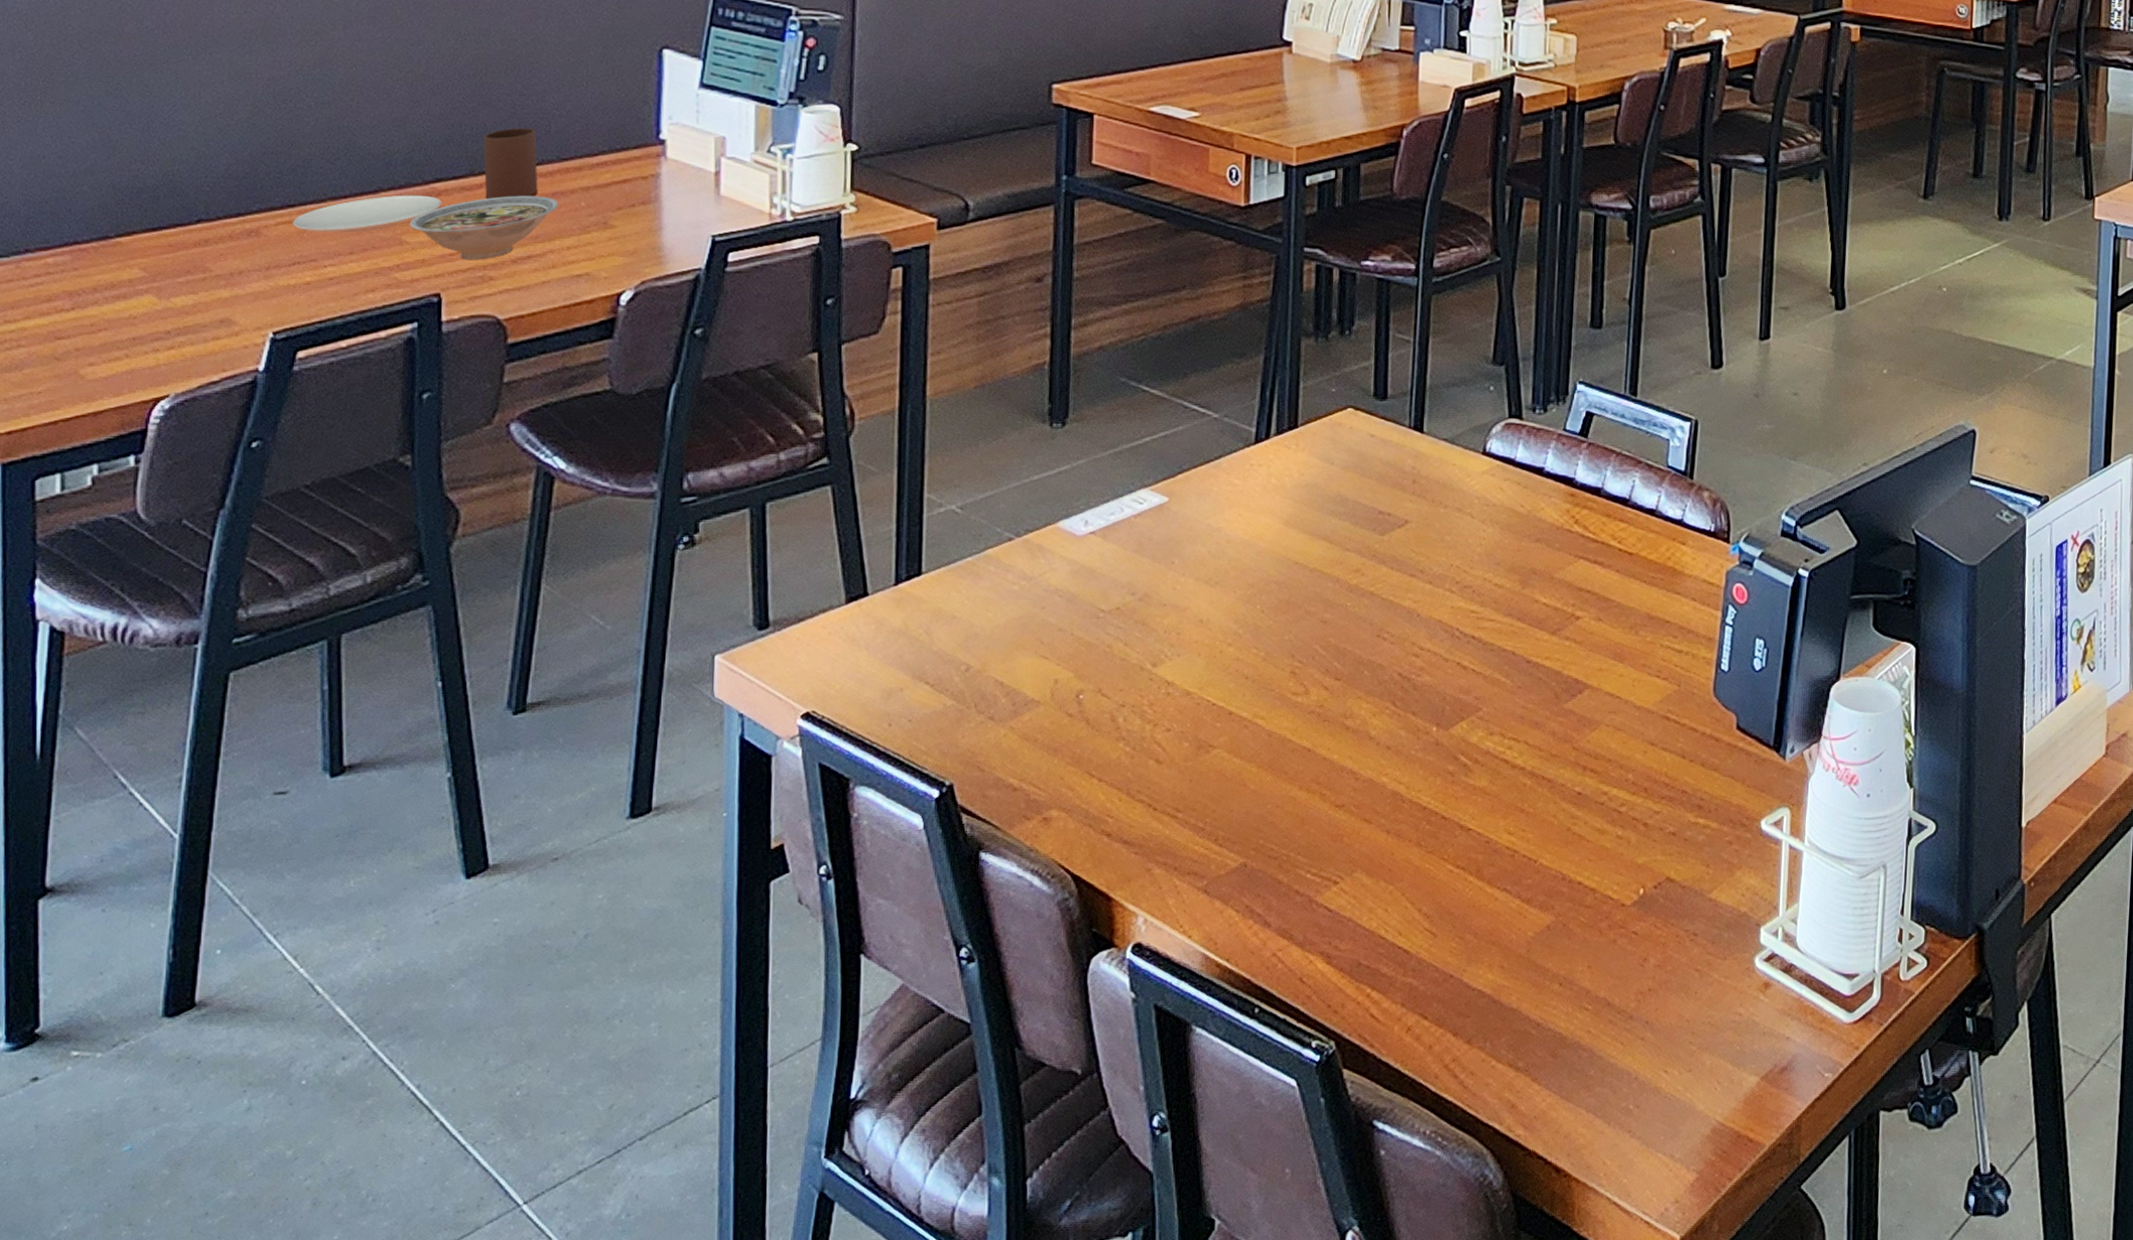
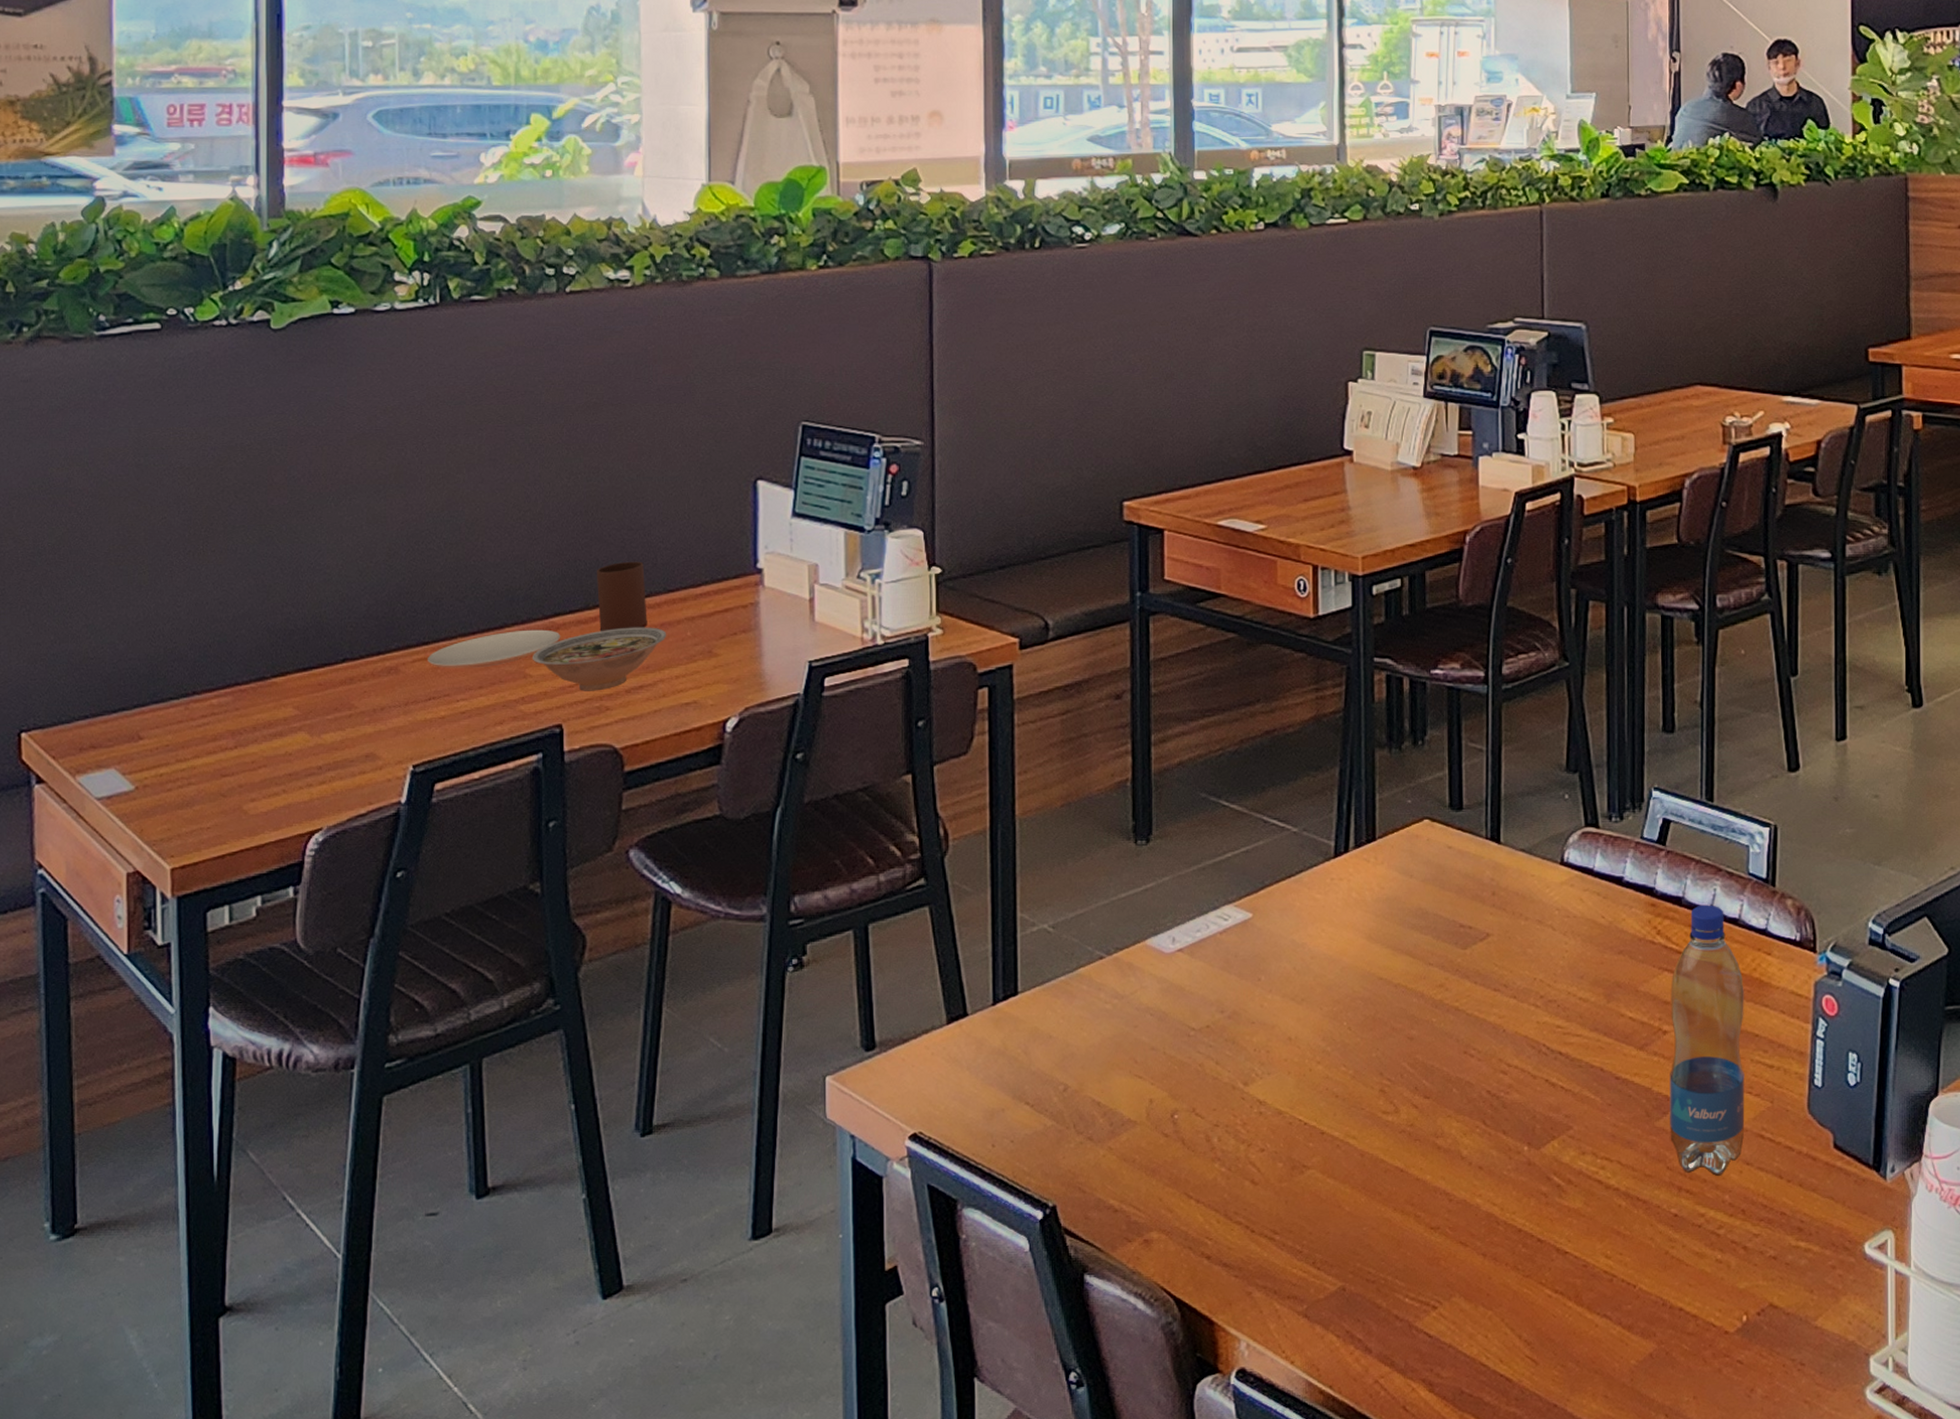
bottle: none [1577,495,1658,756] -> present [1670,905,1745,1176]

